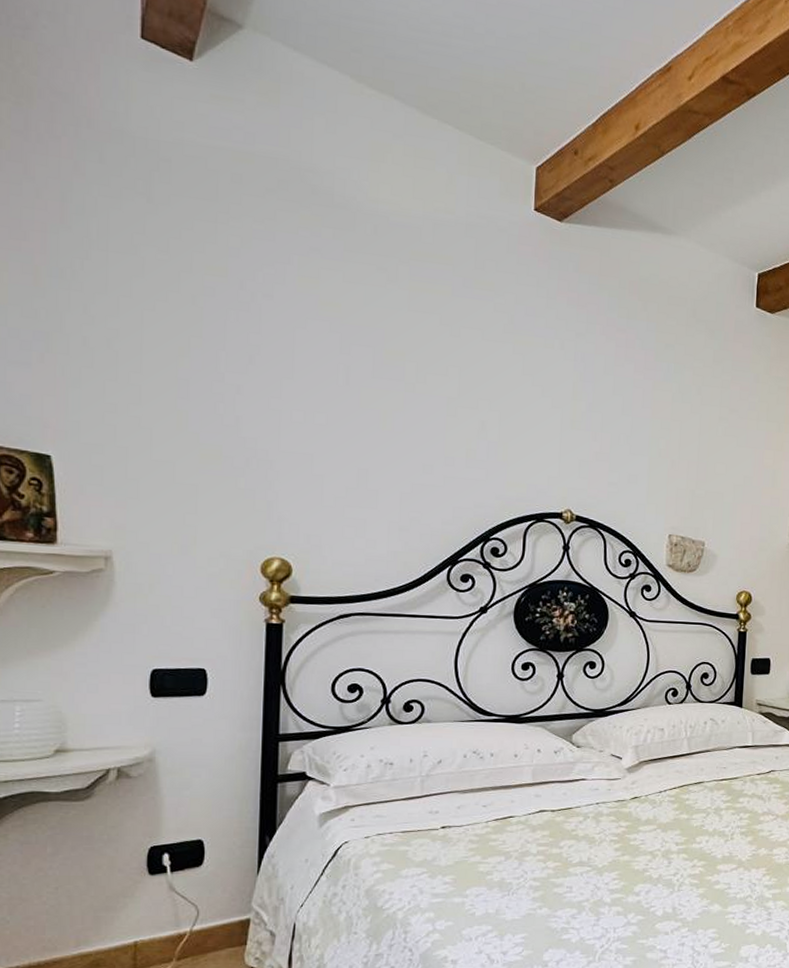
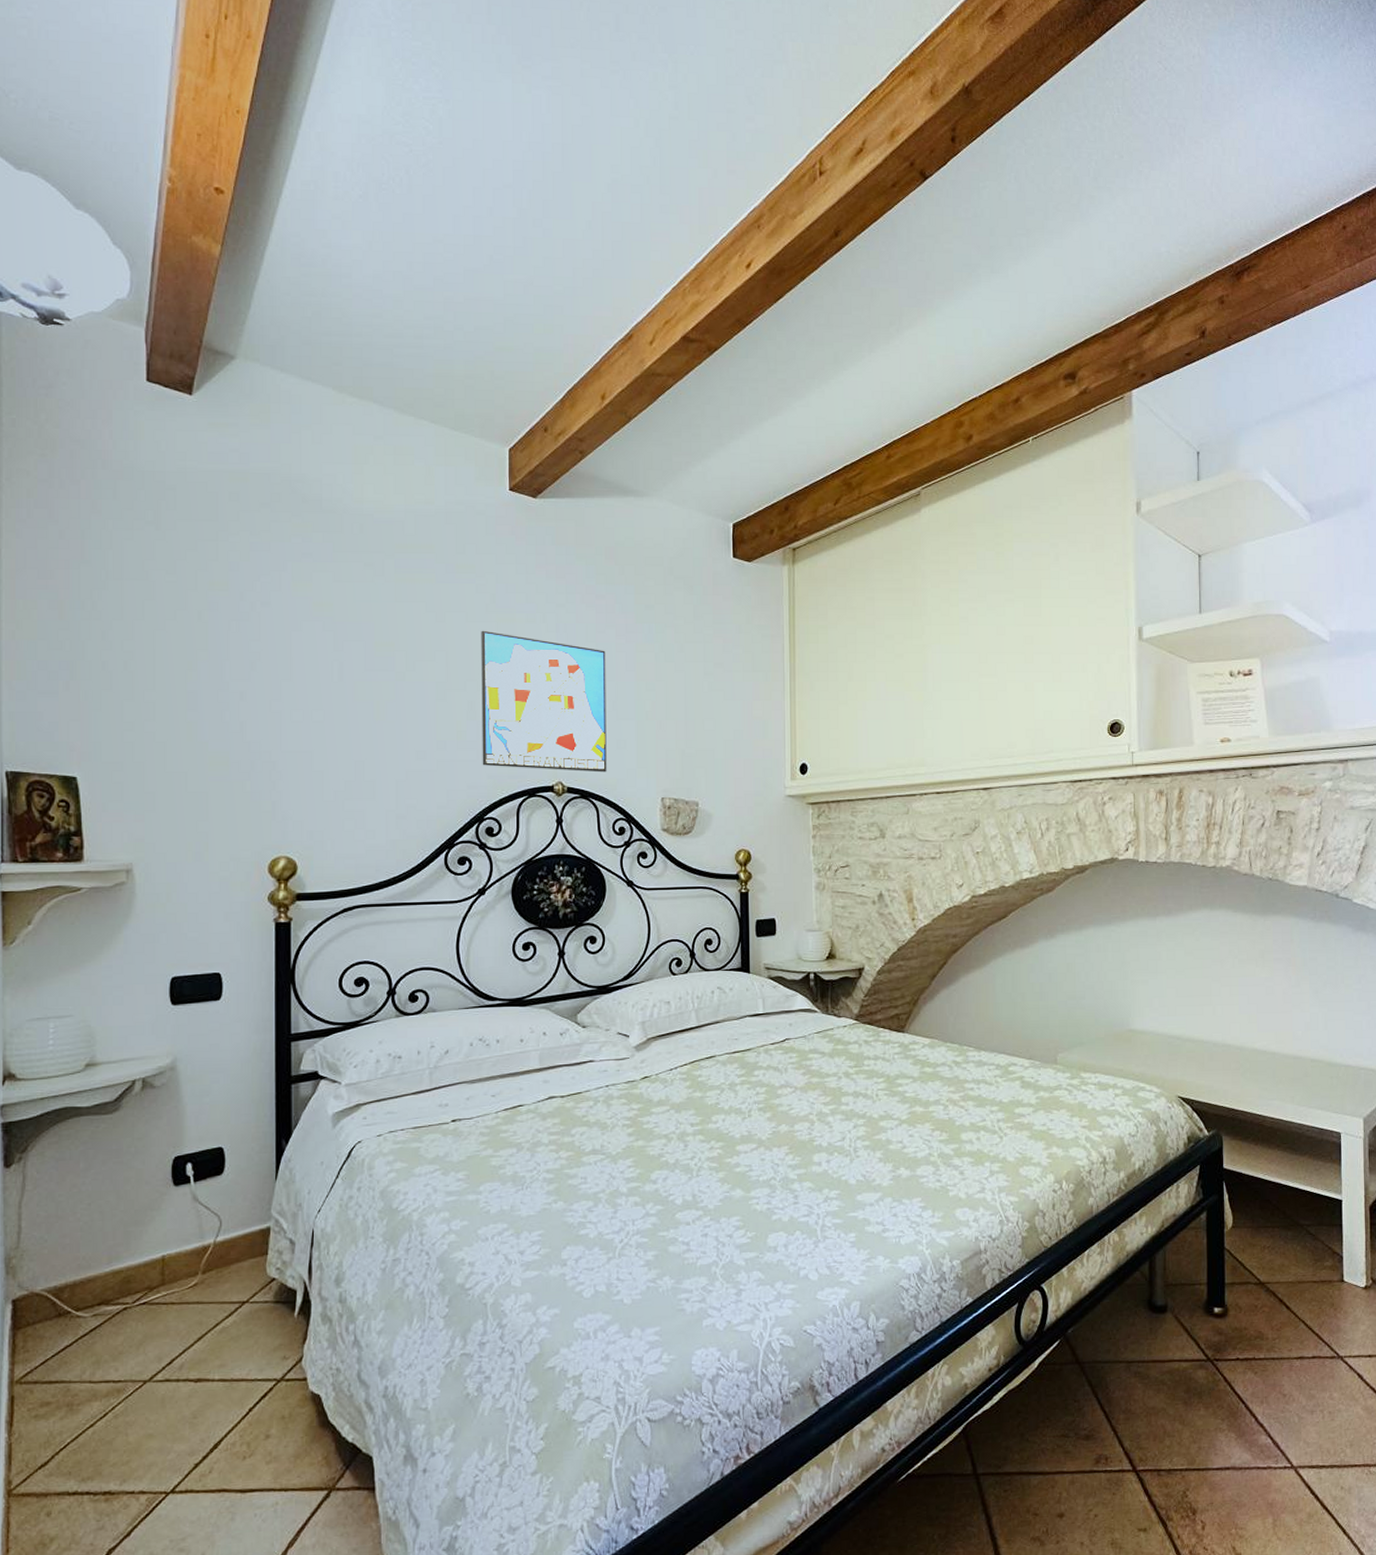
wall art: none [491,350,623,505] -> present [481,630,607,772]

